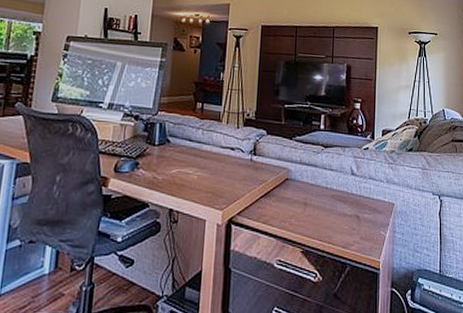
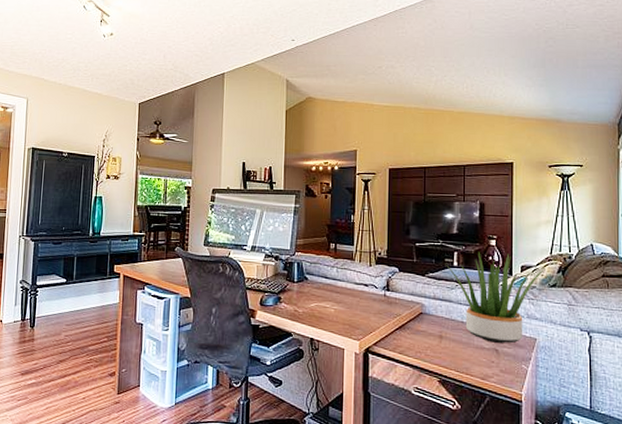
potted plant: none [312,114,404,209] -> present [445,251,546,344]

